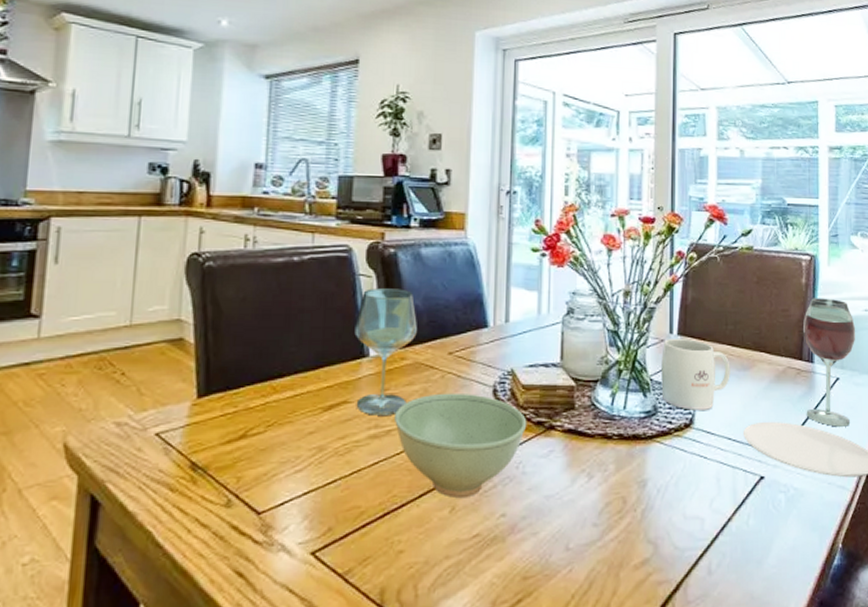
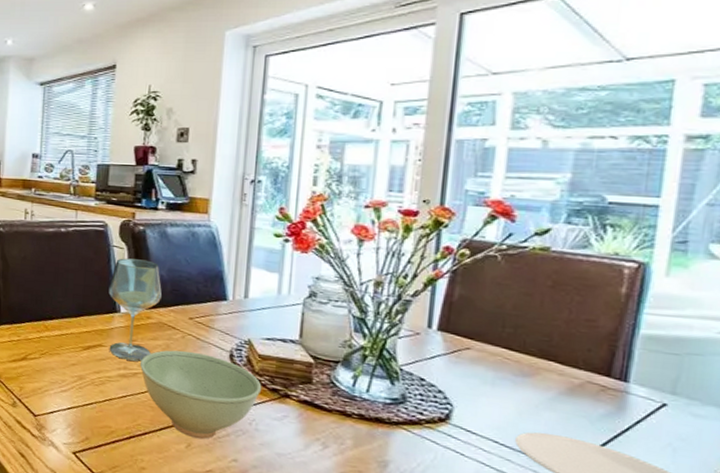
mug: present [661,338,730,410] -> none [412,332,505,409]
wineglass: present [803,298,856,427] -> none [609,311,703,459]

